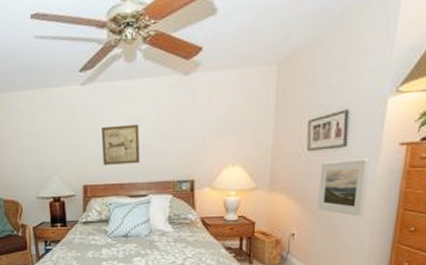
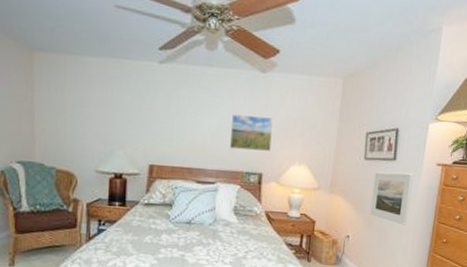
wall art: present [100,124,140,165] -> none [173,108,214,150]
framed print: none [157,120,201,160] -> present [229,114,274,152]

